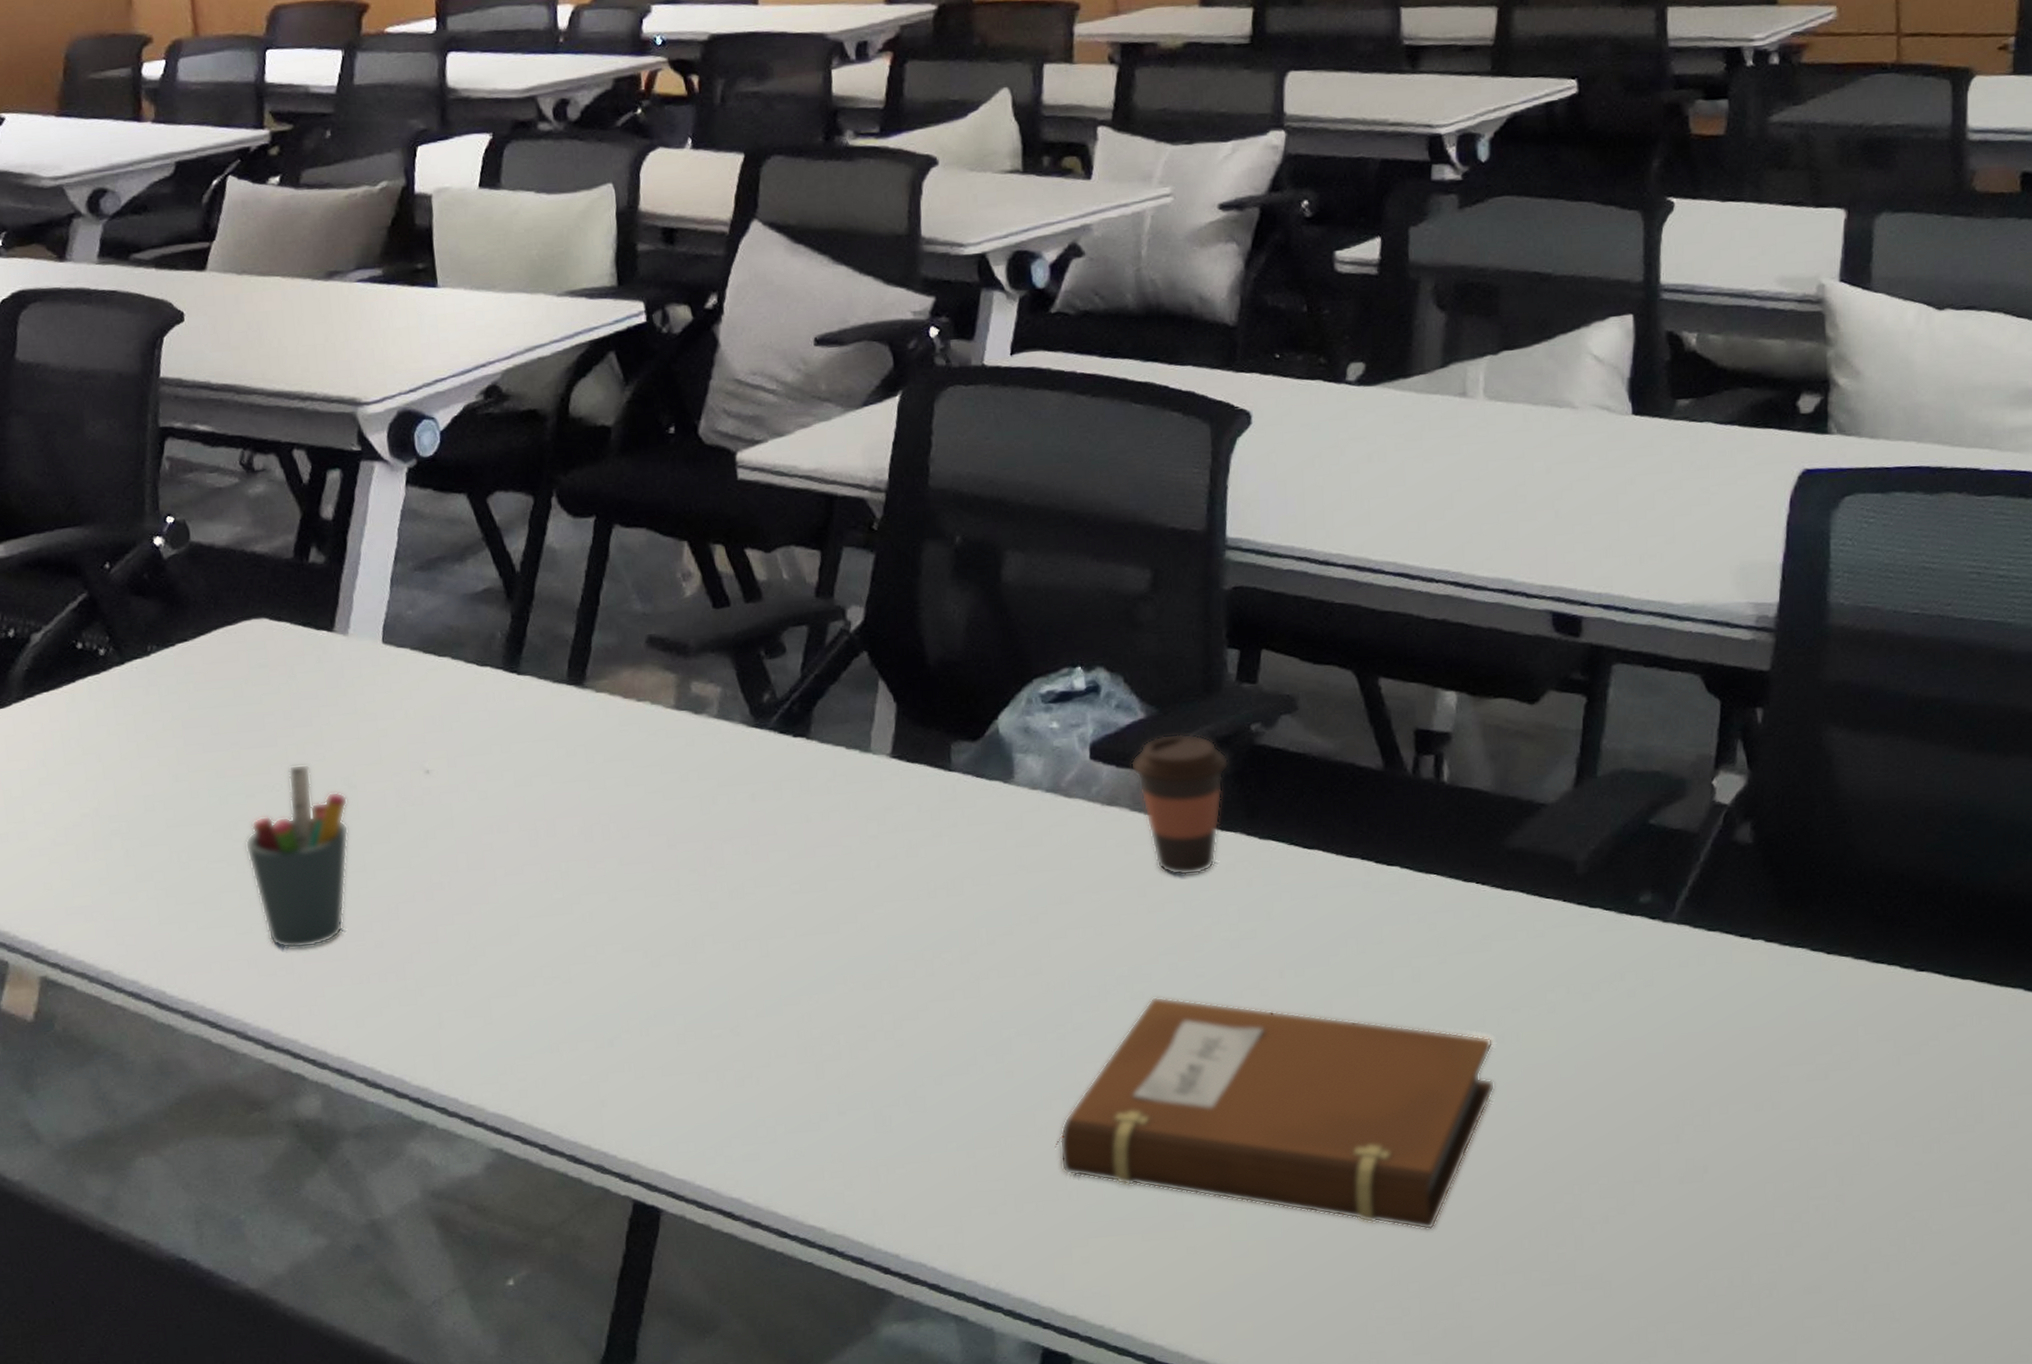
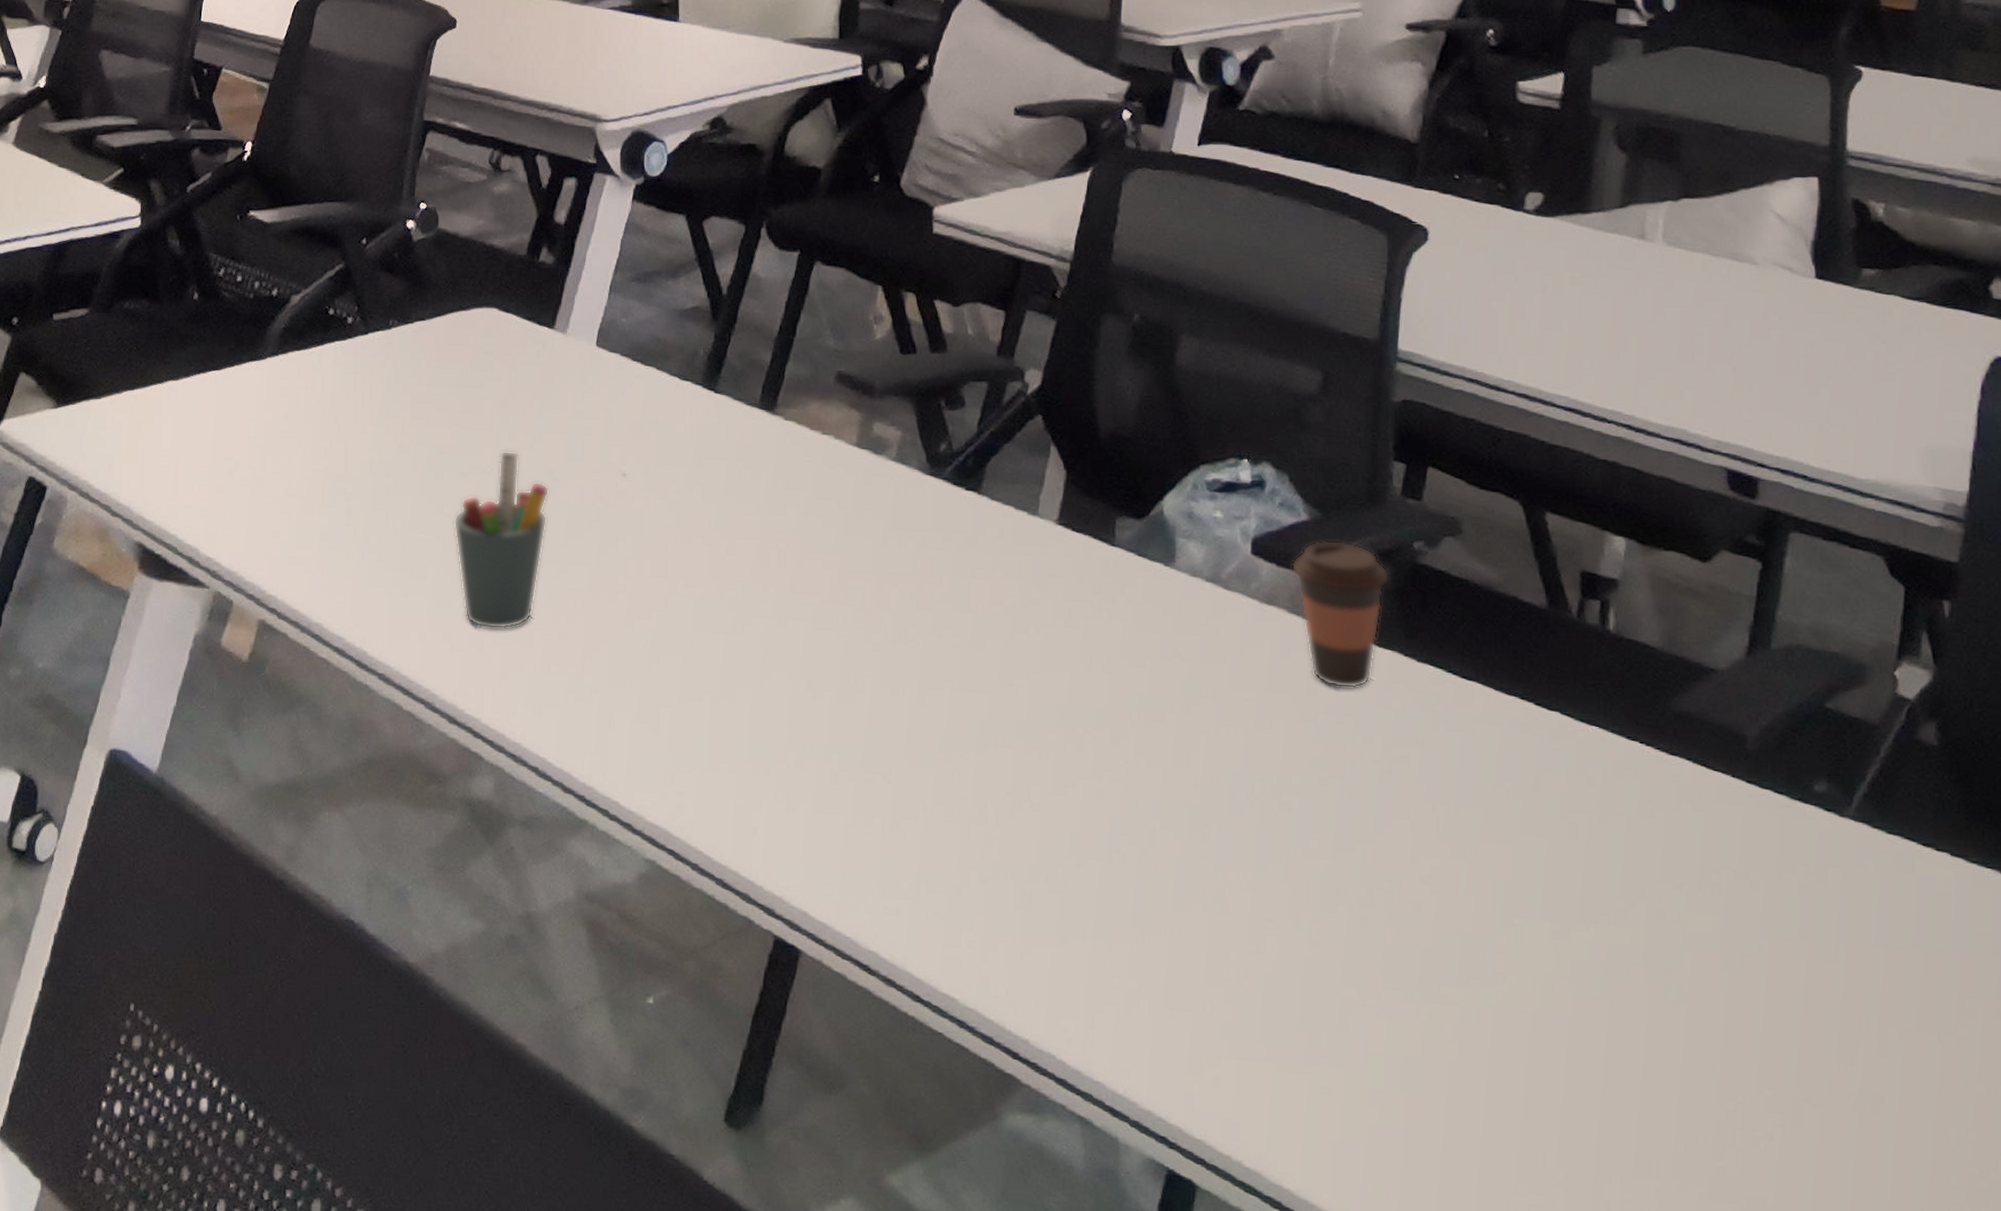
notebook: present [1055,996,1496,1230] -> none [1192,811,1654,1114]

